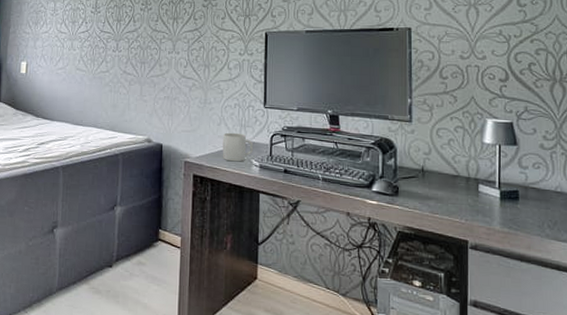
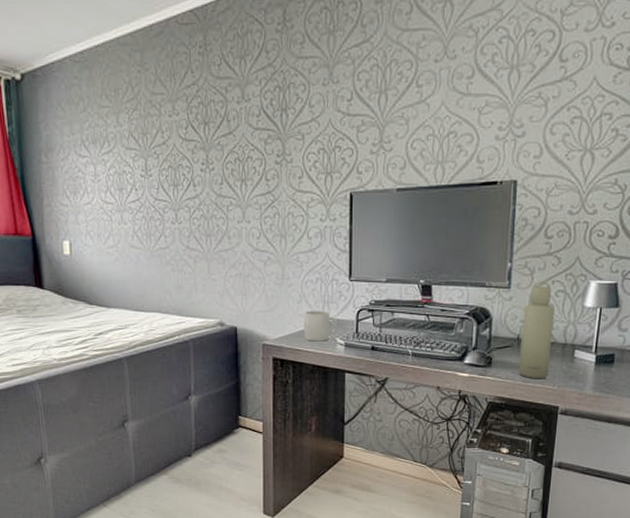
bottle: none [425,116,456,212] -> present [518,281,555,379]

